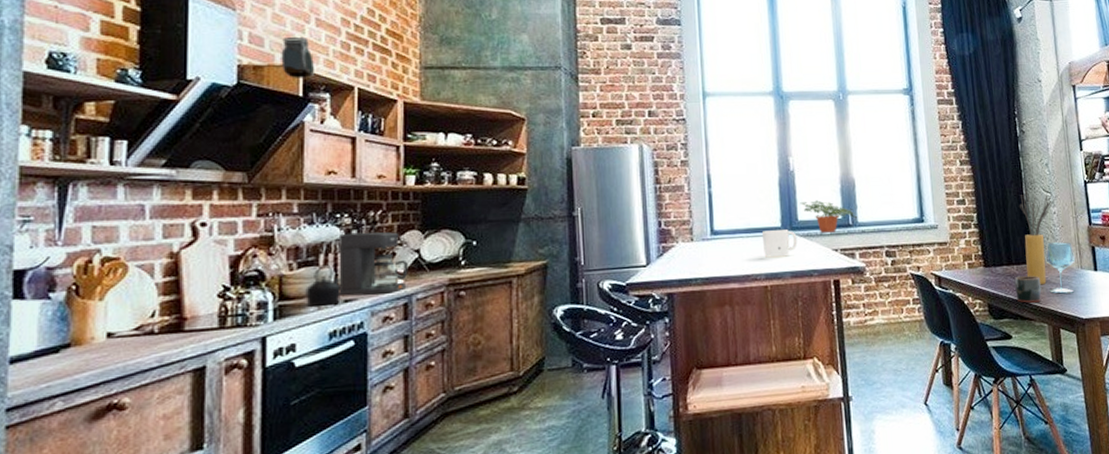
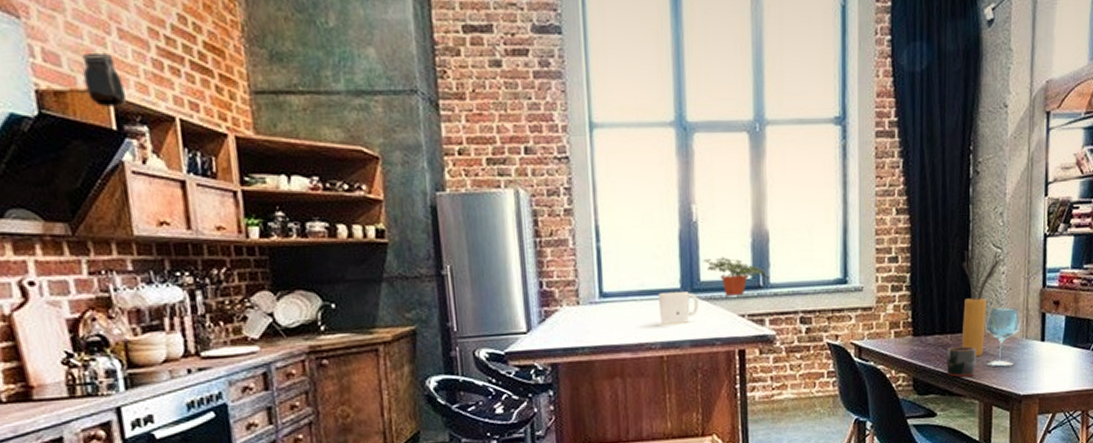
kettle: present [305,264,341,308] -> none [154,329,194,376]
coffee maker: present [338,232,408,296] -> none [183,292,264,364]

